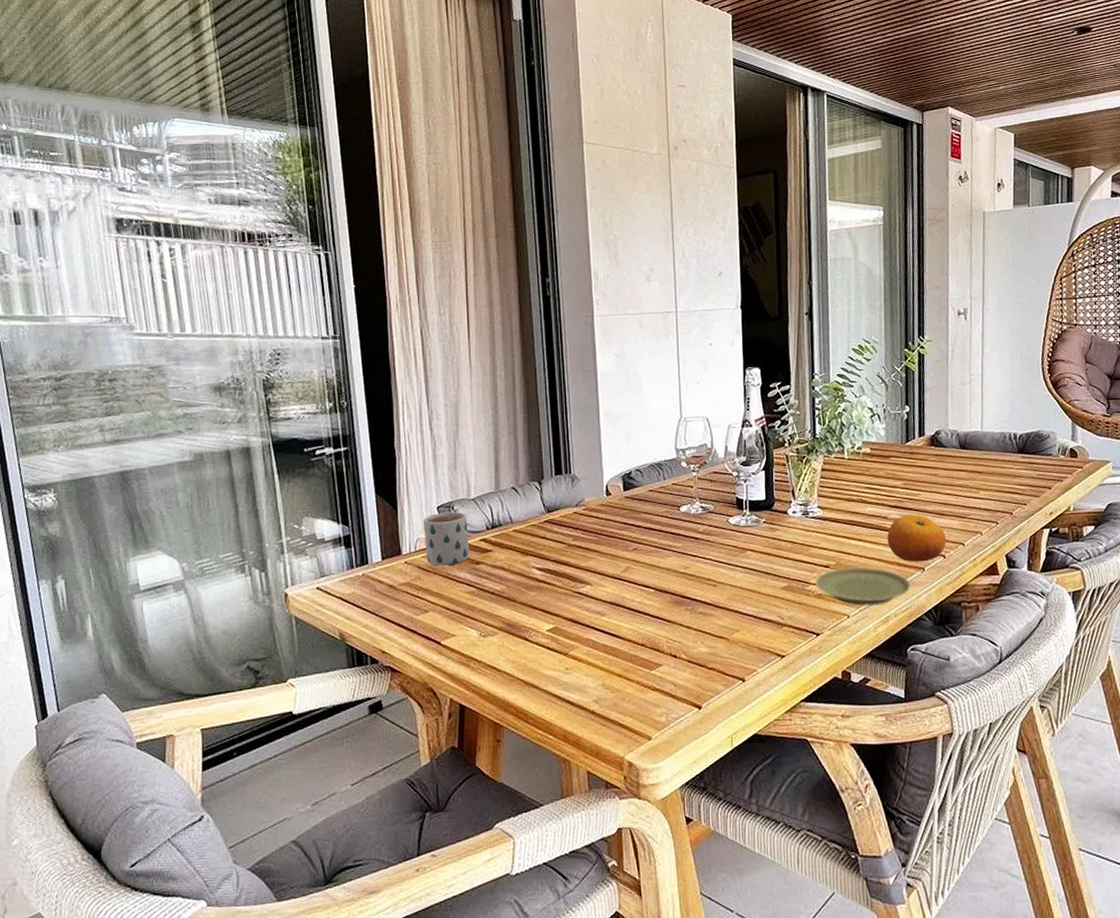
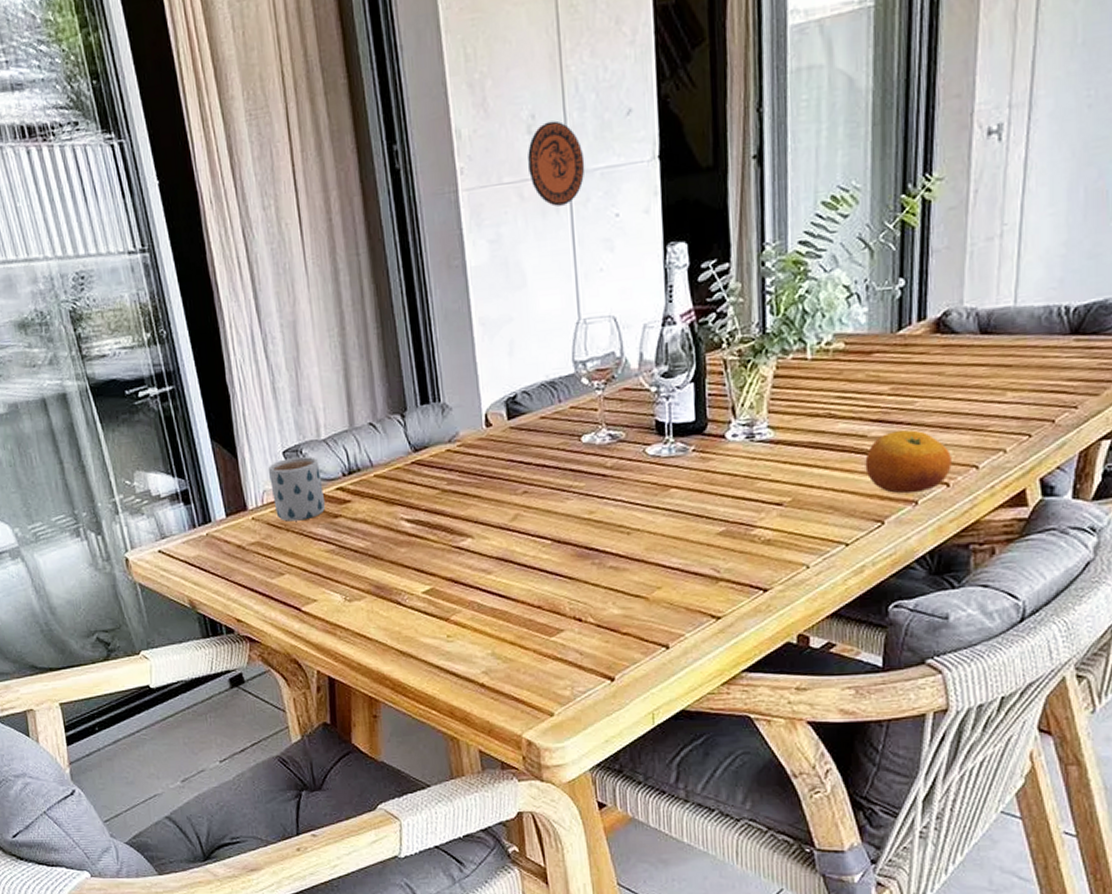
decorative plate: none [647,274,688,334] -> present [528,120,585,207]
plate: present [815,567,911,606] -> none [763,503,897,553]

